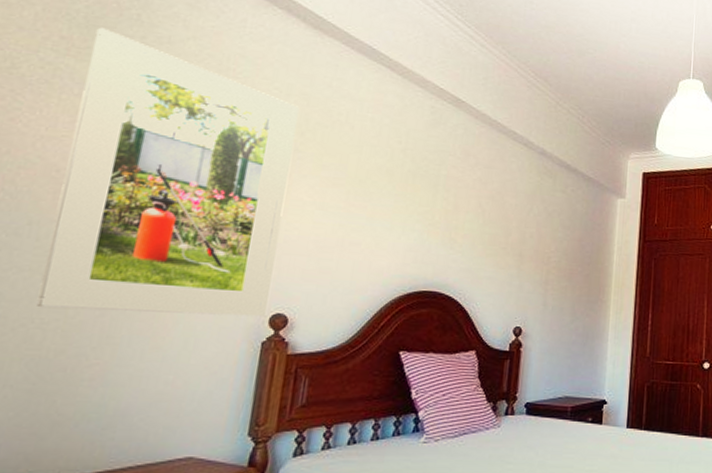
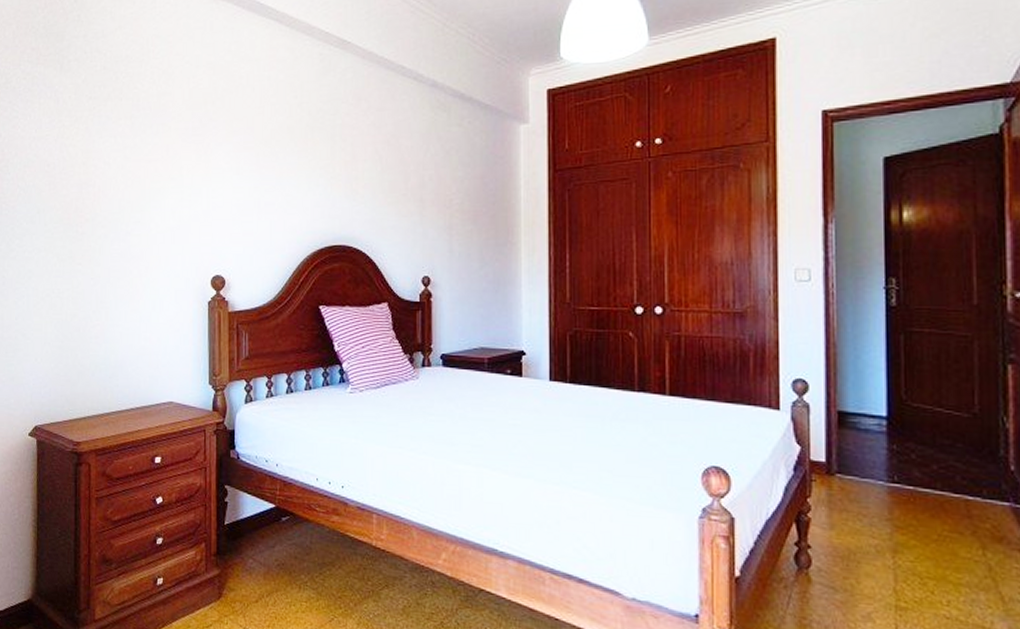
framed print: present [35,27,299,317] -> none [53,33,209,281]

